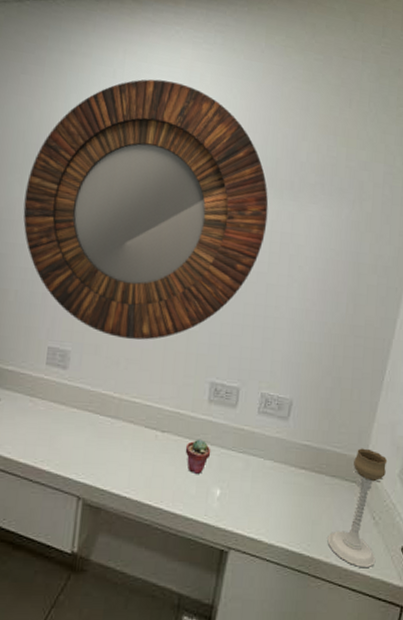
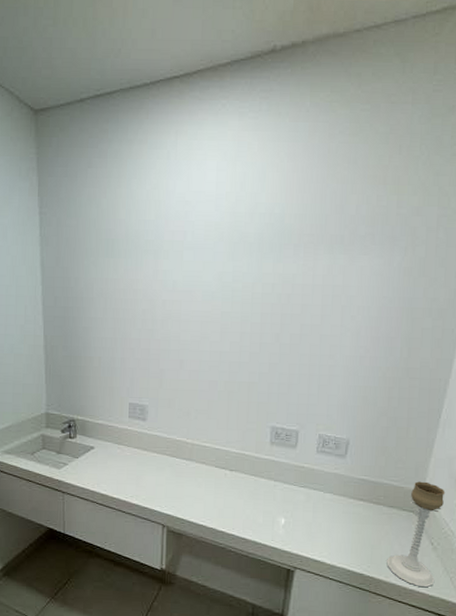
home mirror: present [23,79,269,340] -> none [100,154,319,393]
potted succulent: present [185,439,211,474] -> none [251,476,275,506]

